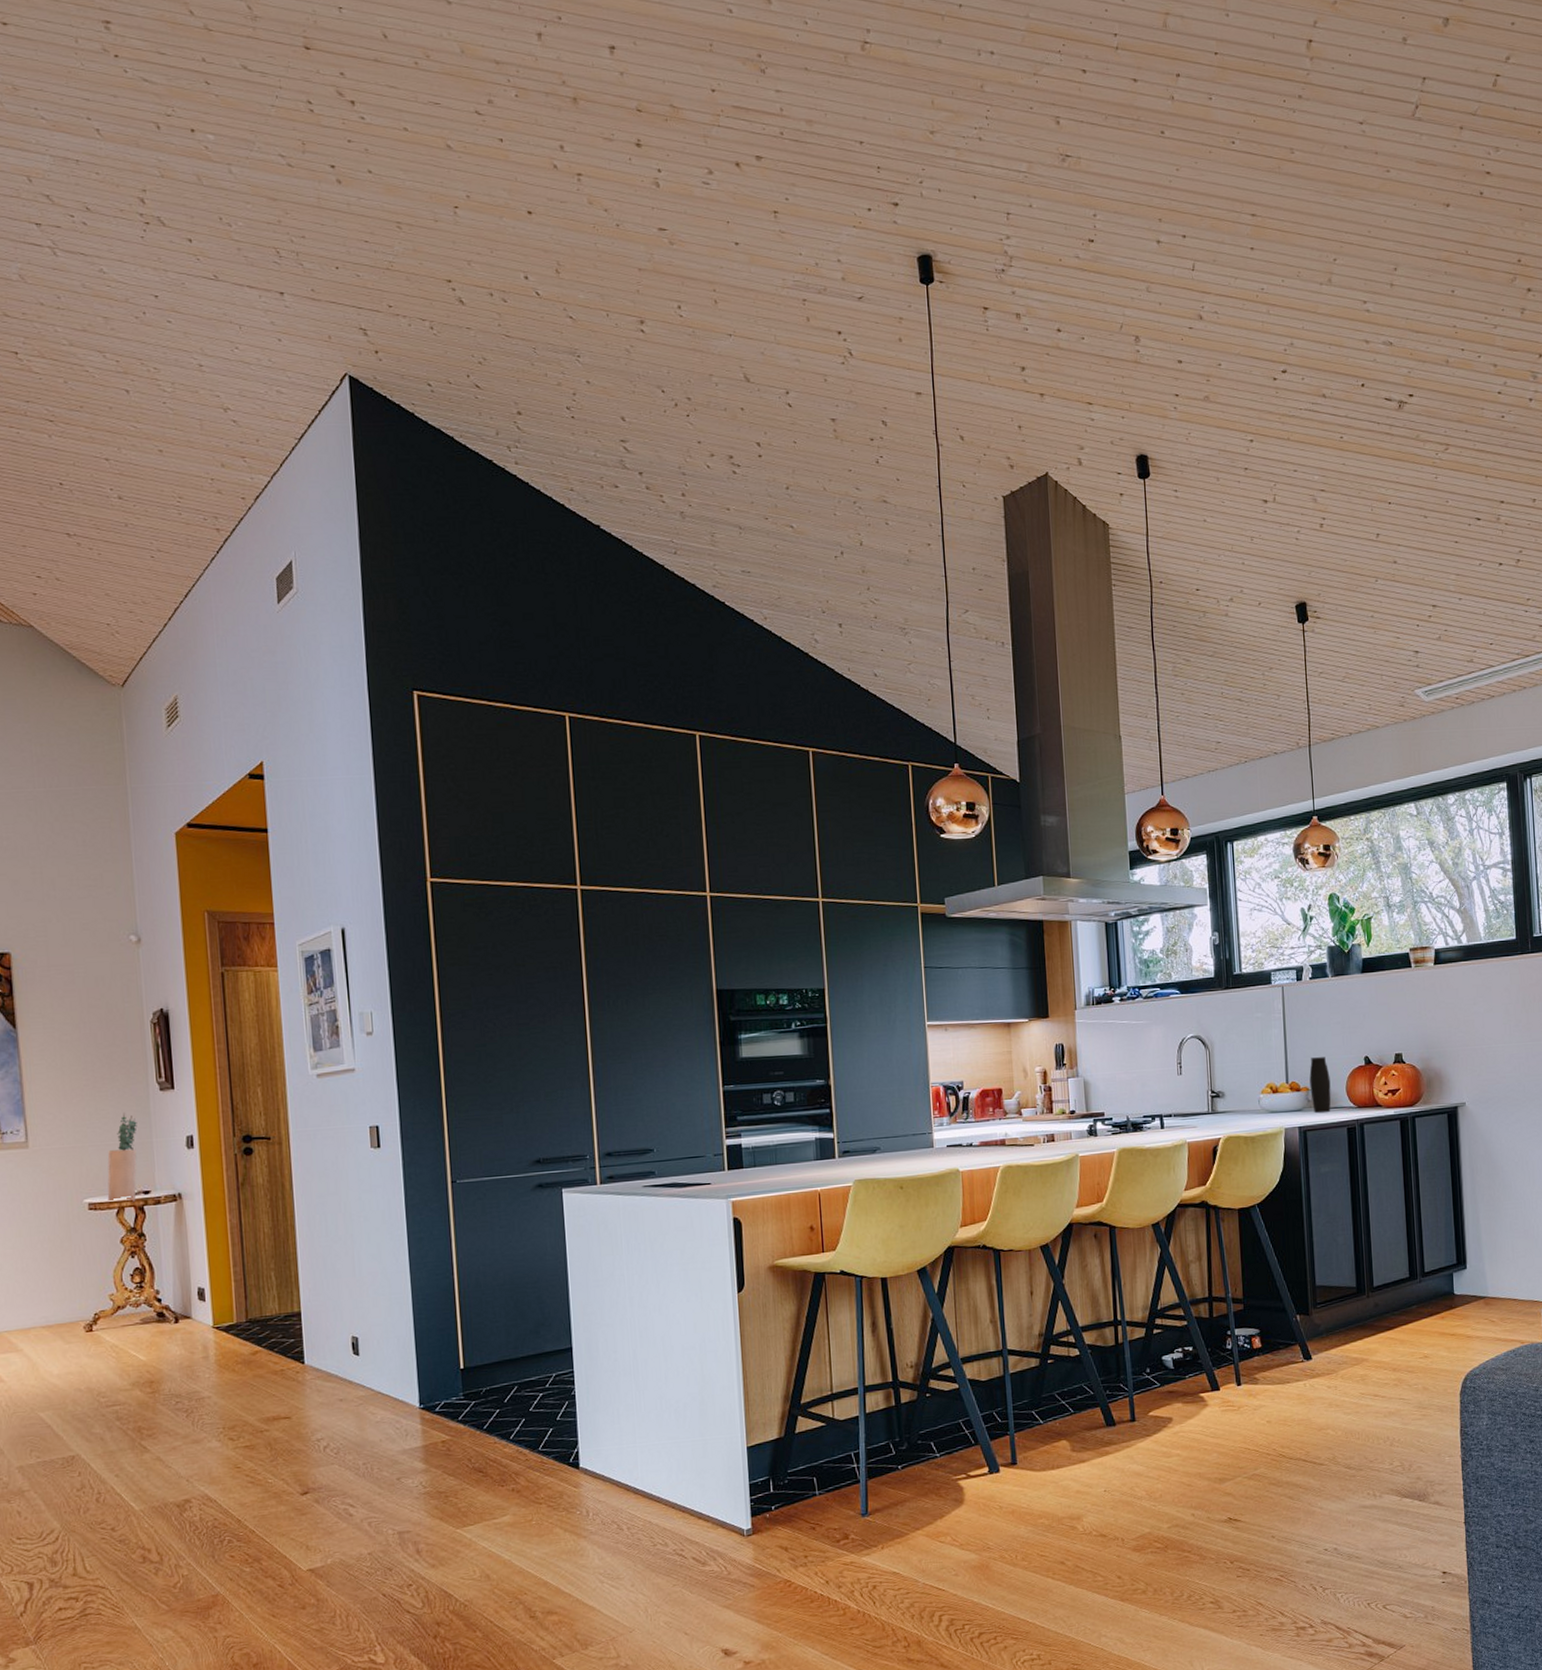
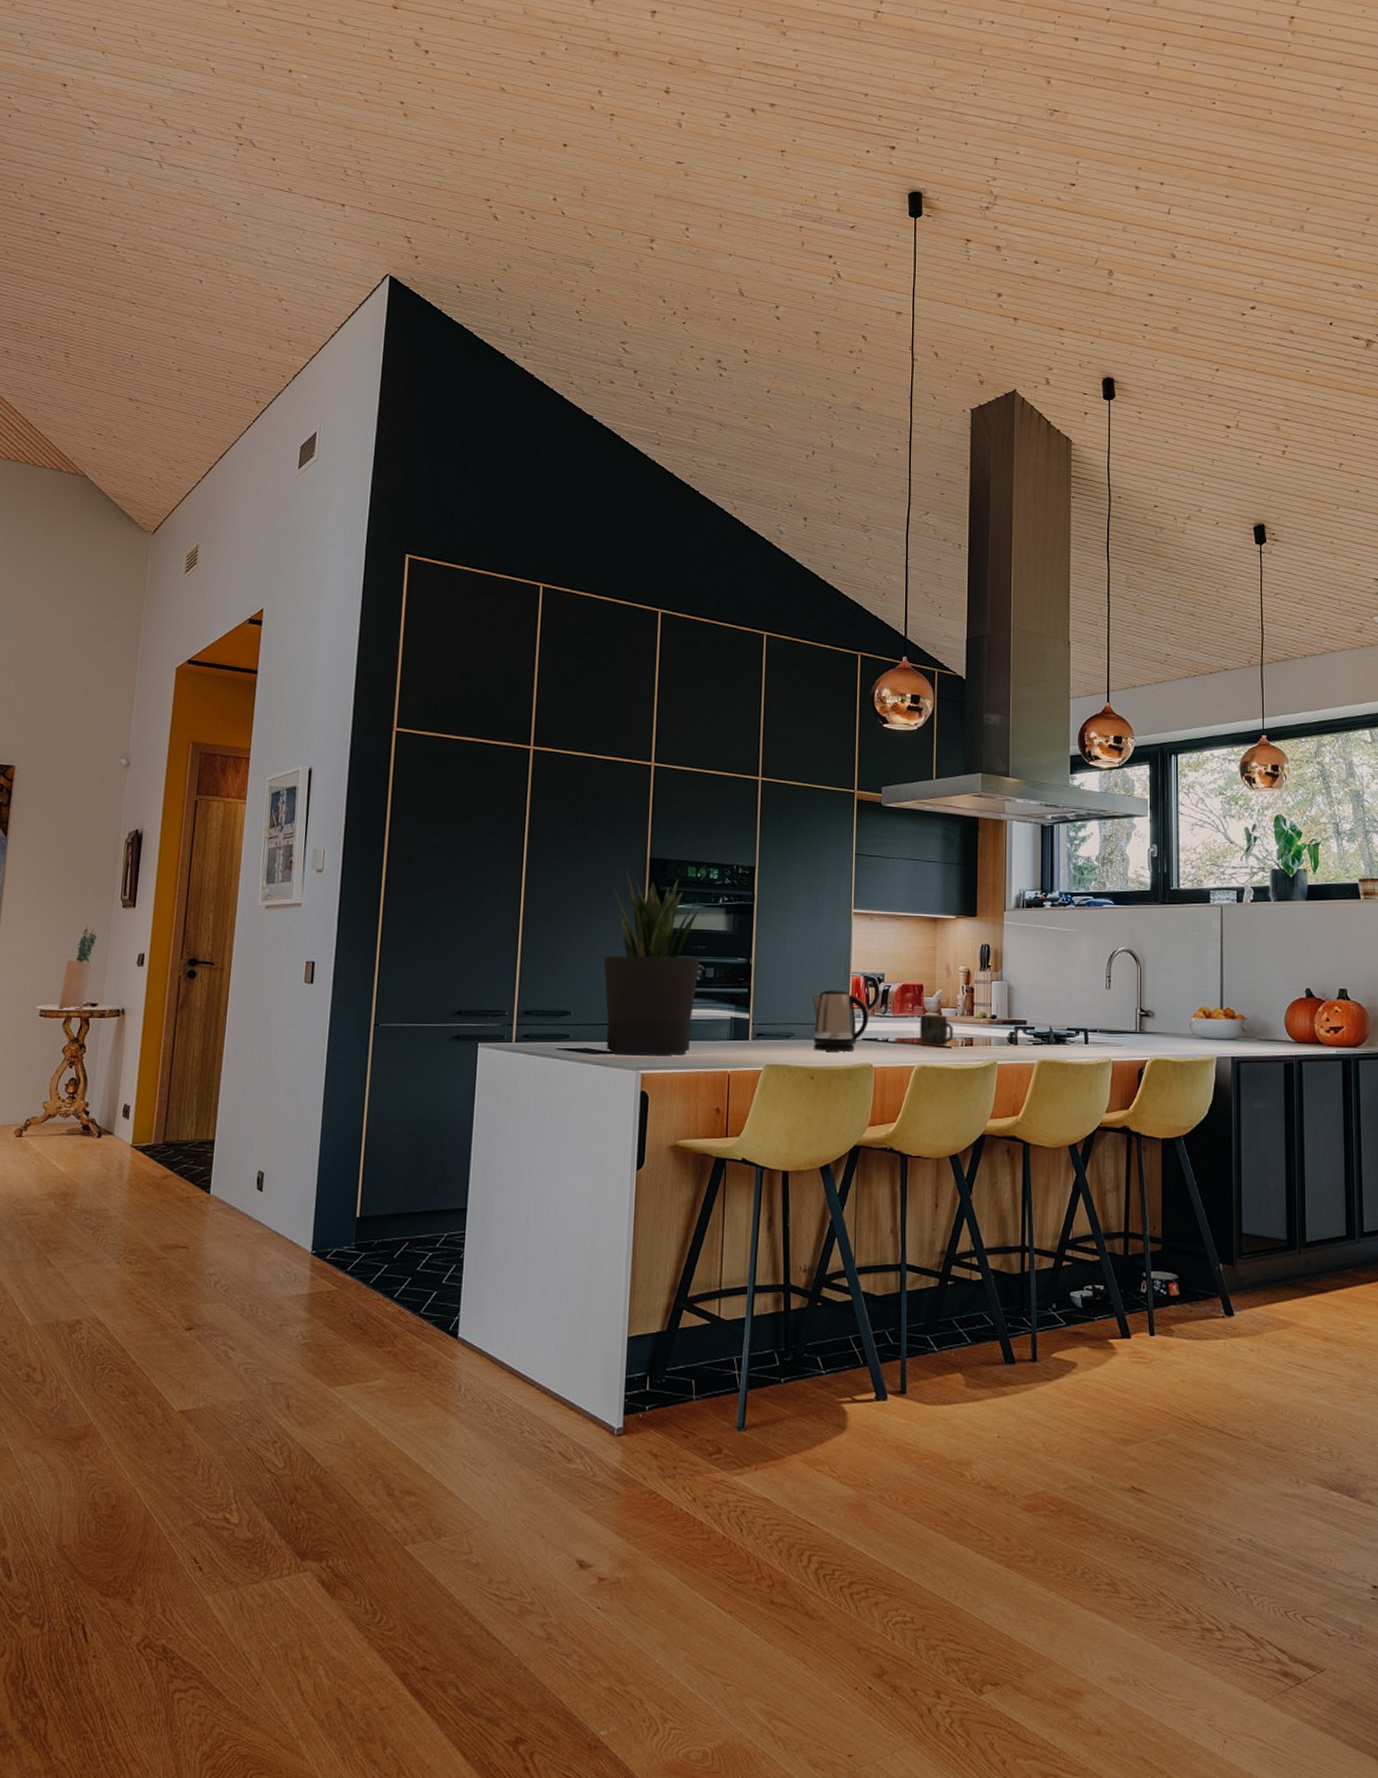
planter: none [680,1003,779,1185] -> present [603,869,701,1056]
kettle: none [895,1101,952,1162] -> present [813,989,869,1052]
mug: none [1001,1115,1035,1146] -> present [919,1014,953,1046]
vase: present [1309,1057,1331,1114] -> none [1246,984,1268,1045]

